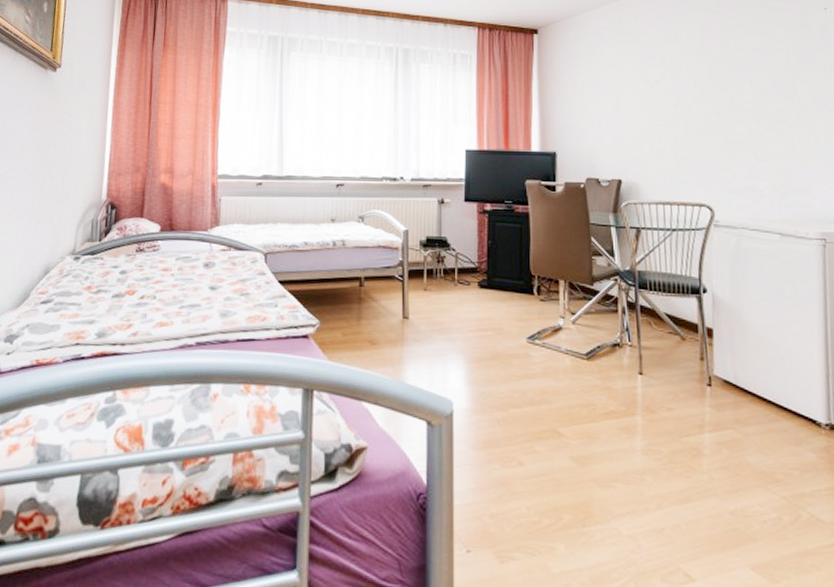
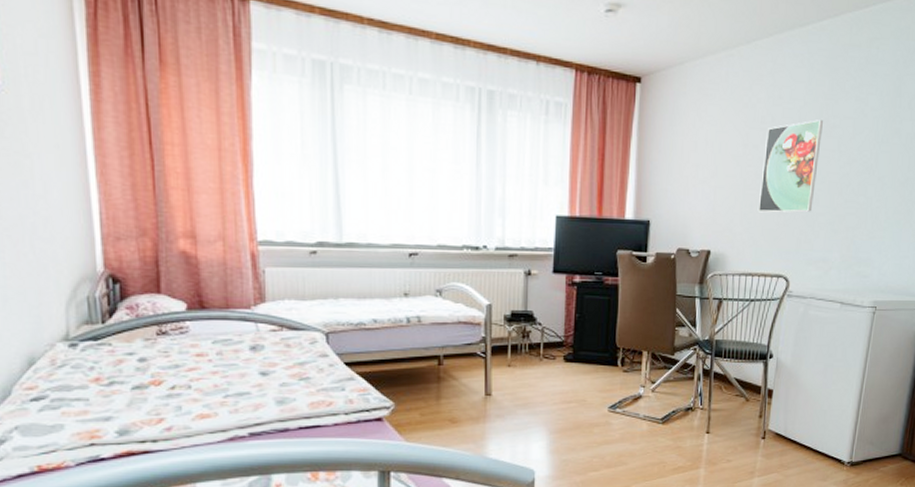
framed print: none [667,54,729,142] -> present [757,120,823,213]

